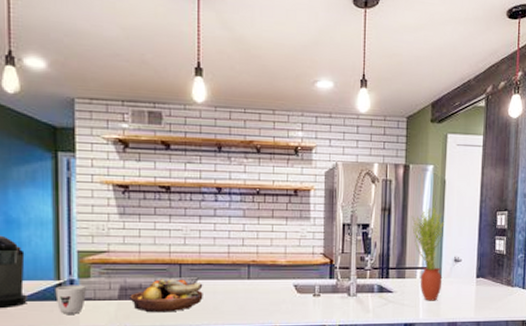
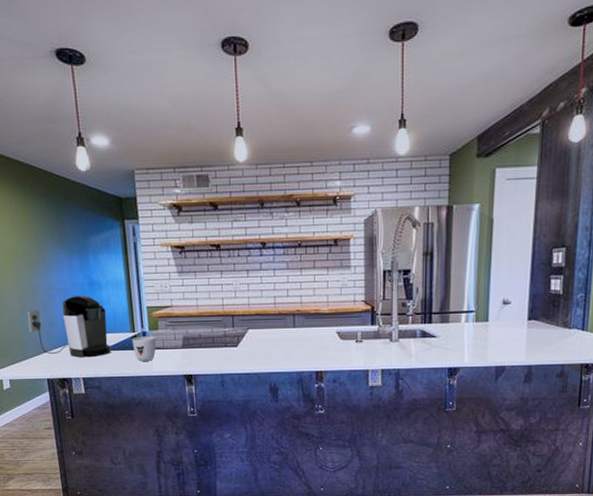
fruit bowl: present [130,279,203,313] -> none [192,329,254,359]
potted plant: present [412,208,445,301] -> none [456,249,492,345]

